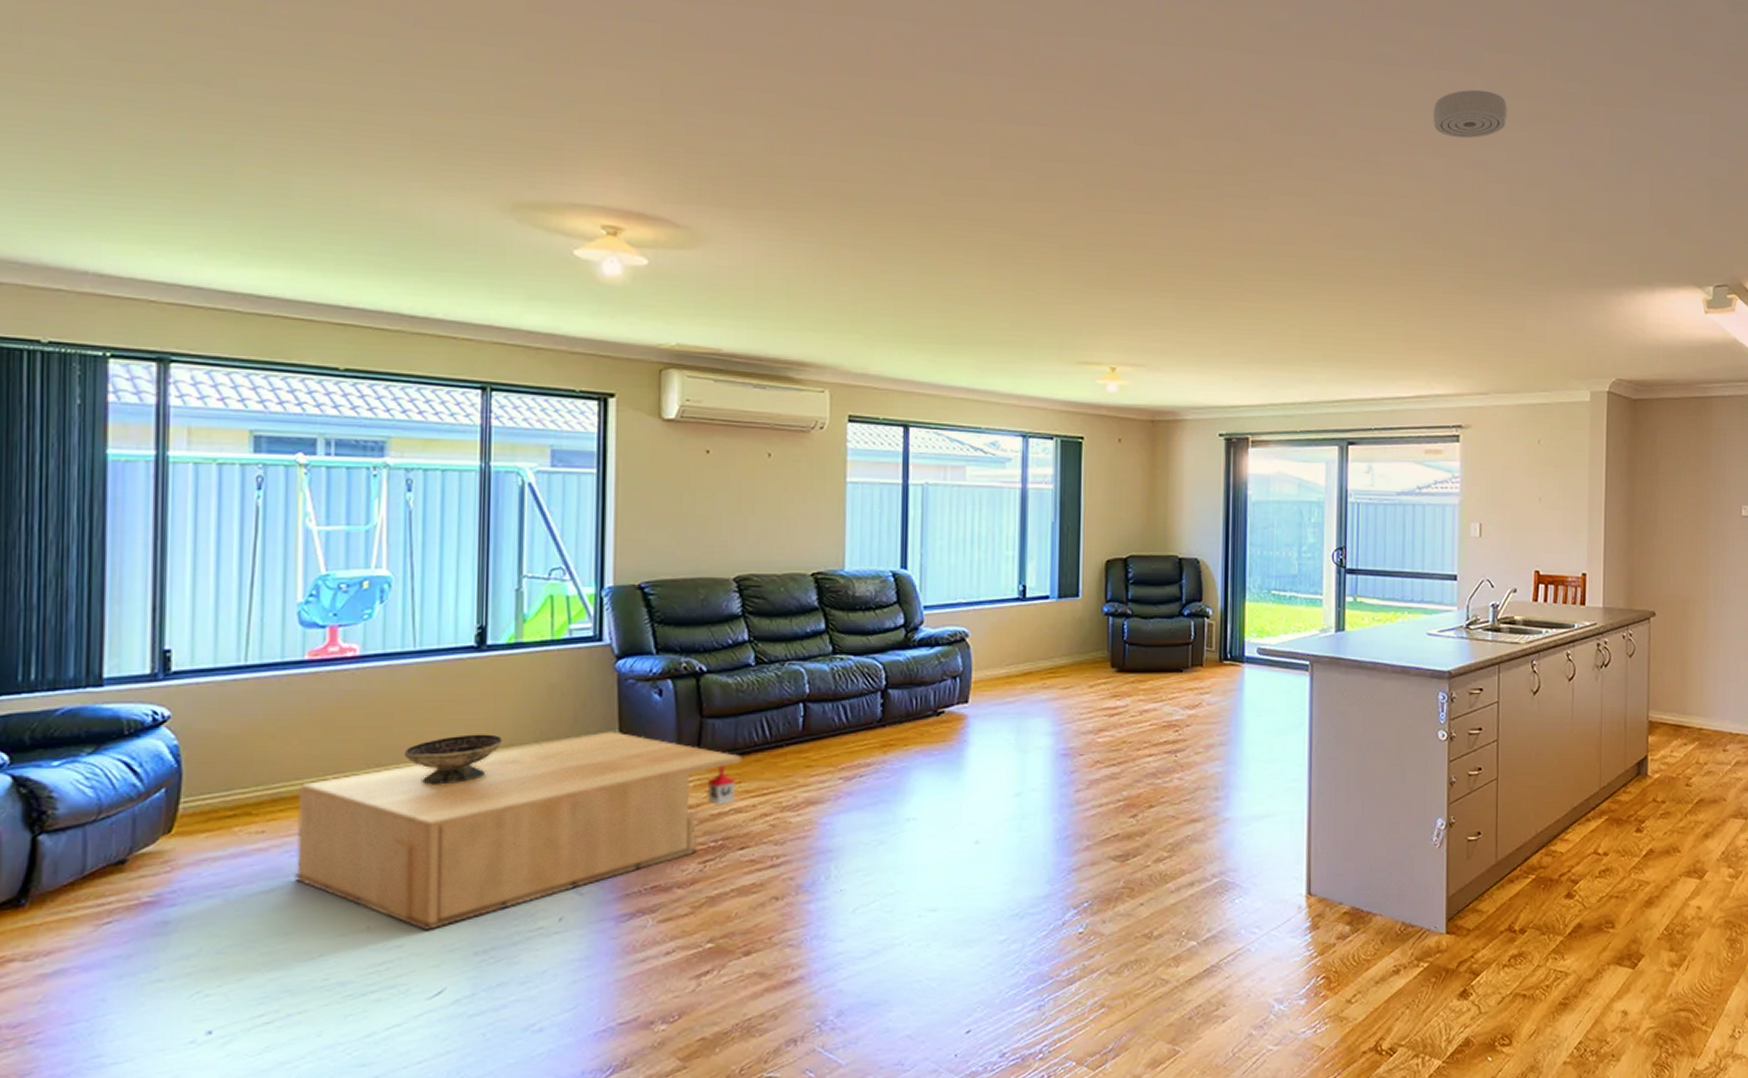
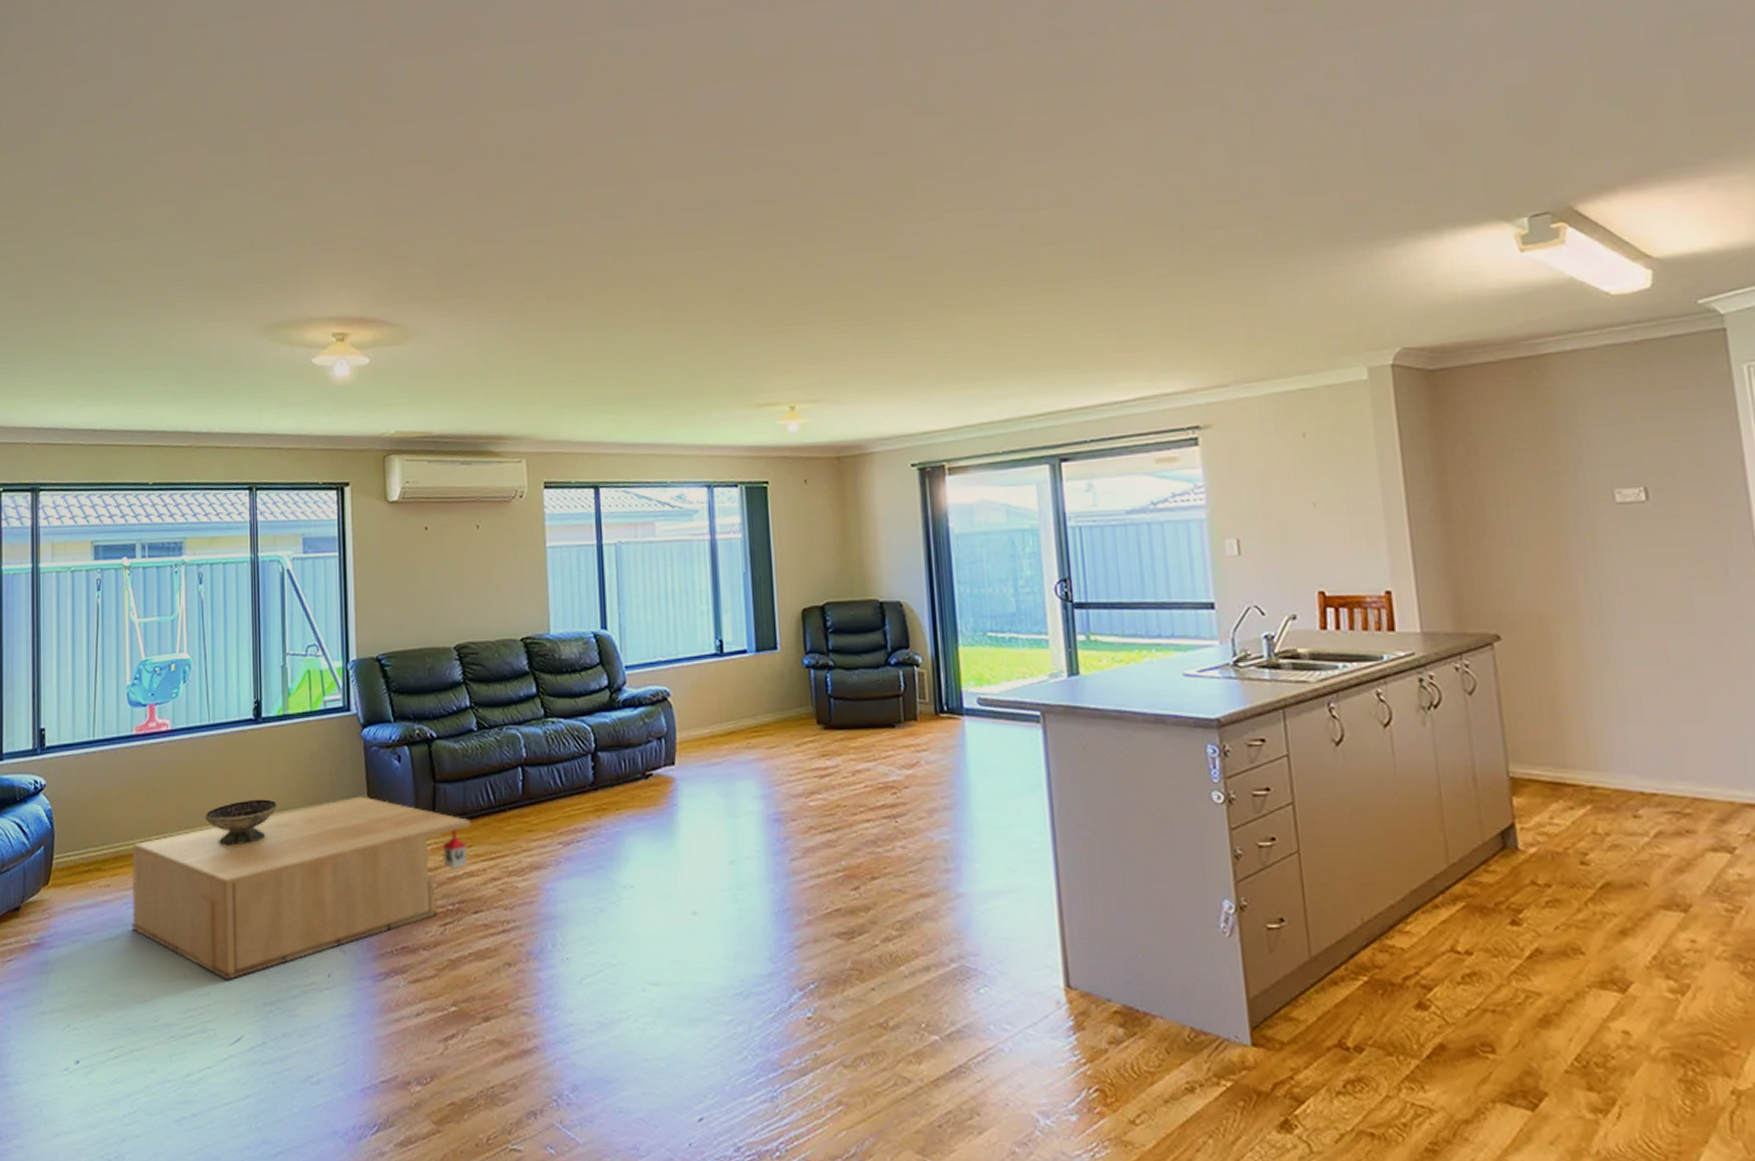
smoke detector: present [1433,89,1507,139] -> none [1122,43,1216,103]

